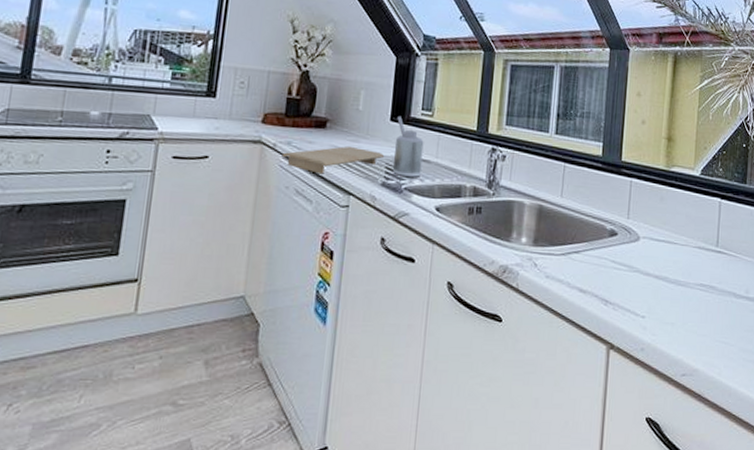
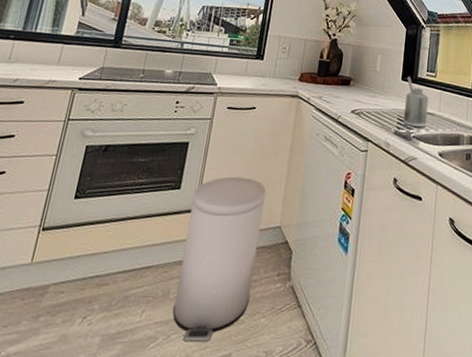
pedal bin: none [117,239,226,429] -> present [173,176,267,343]
cutting board: present [282,146,385,174] -> none [314,100,397,124]

